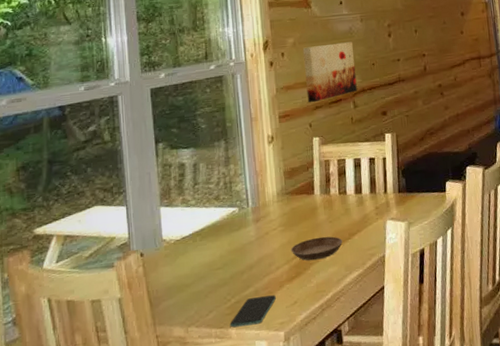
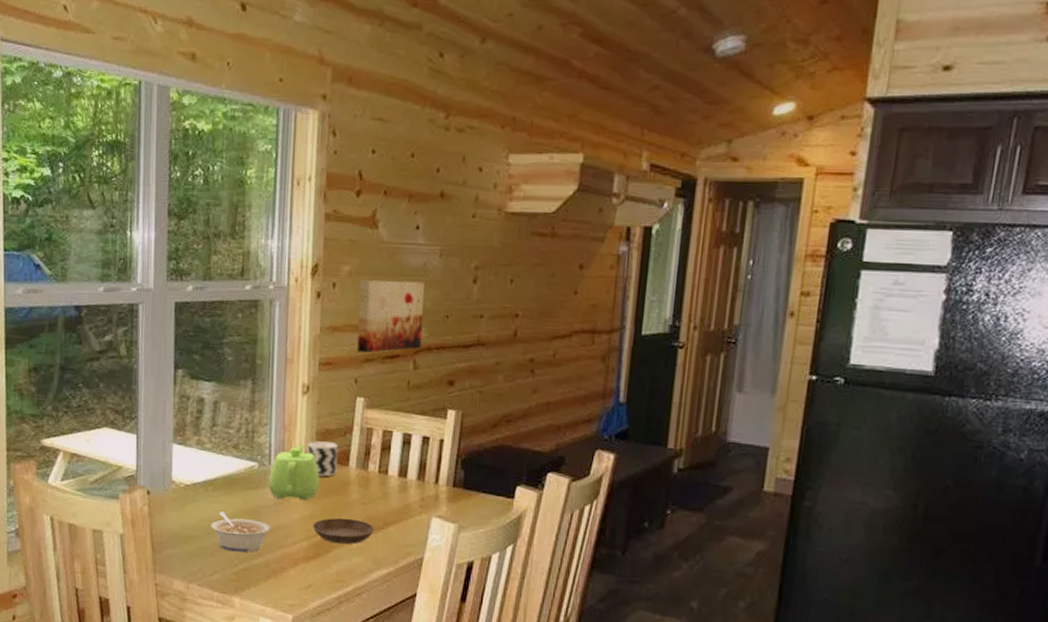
legume: none [202,256,256,290] -> present [211,511,271,553]
smartphone: present [229,295,276,328] -> none [234,568,288,600]
teapot: none [249,184,293,234] -> present [269,444,320,501]
cup: none [278,177,305,208] -> present [307,441,338,477]

